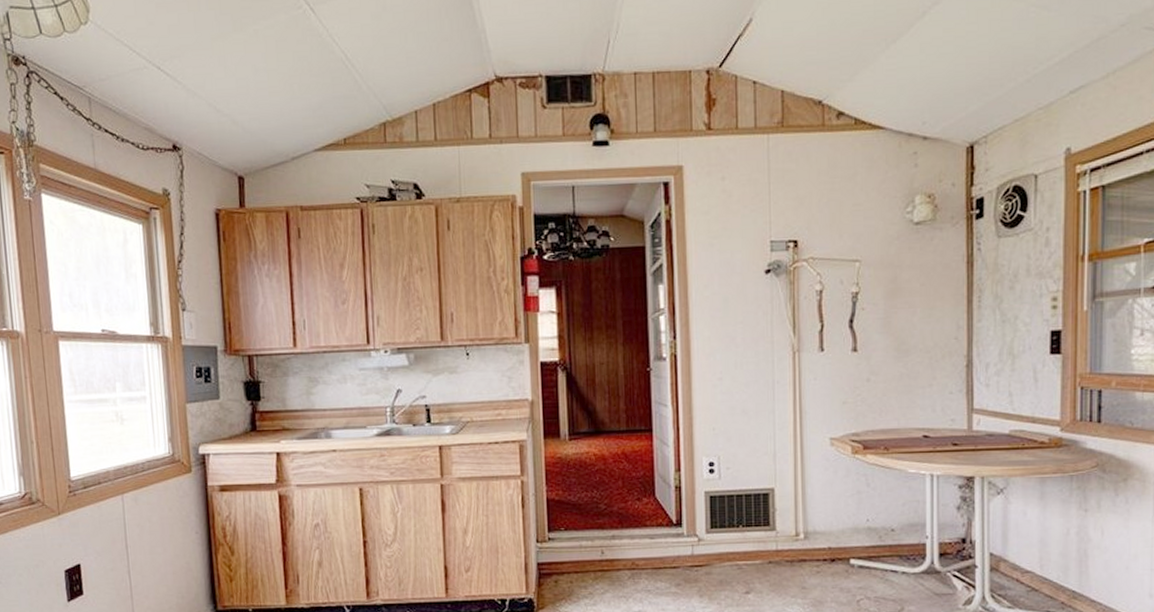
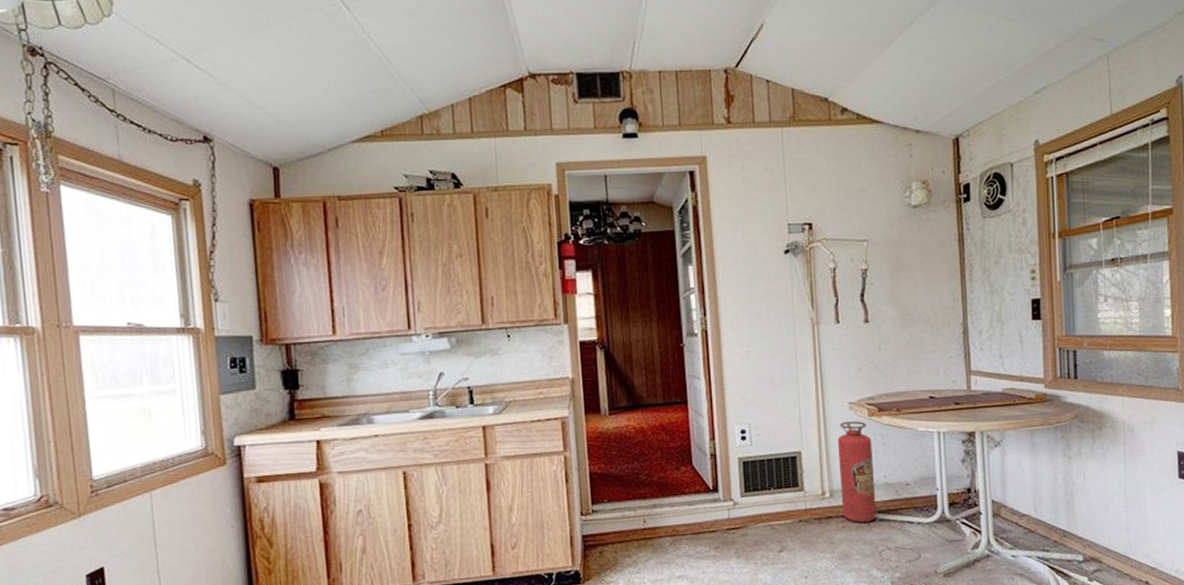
fire extinguisher: none [816,458,856,569] -> present [838,421,877,523]

